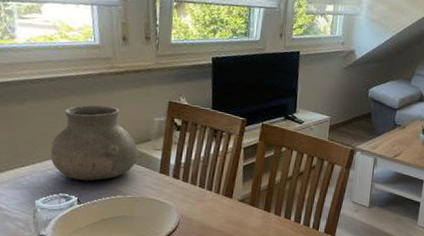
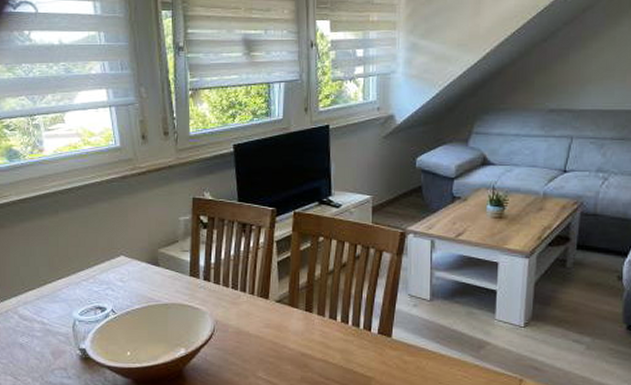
vase: present [50,105,139,181] -> none [83,210,167,290]

